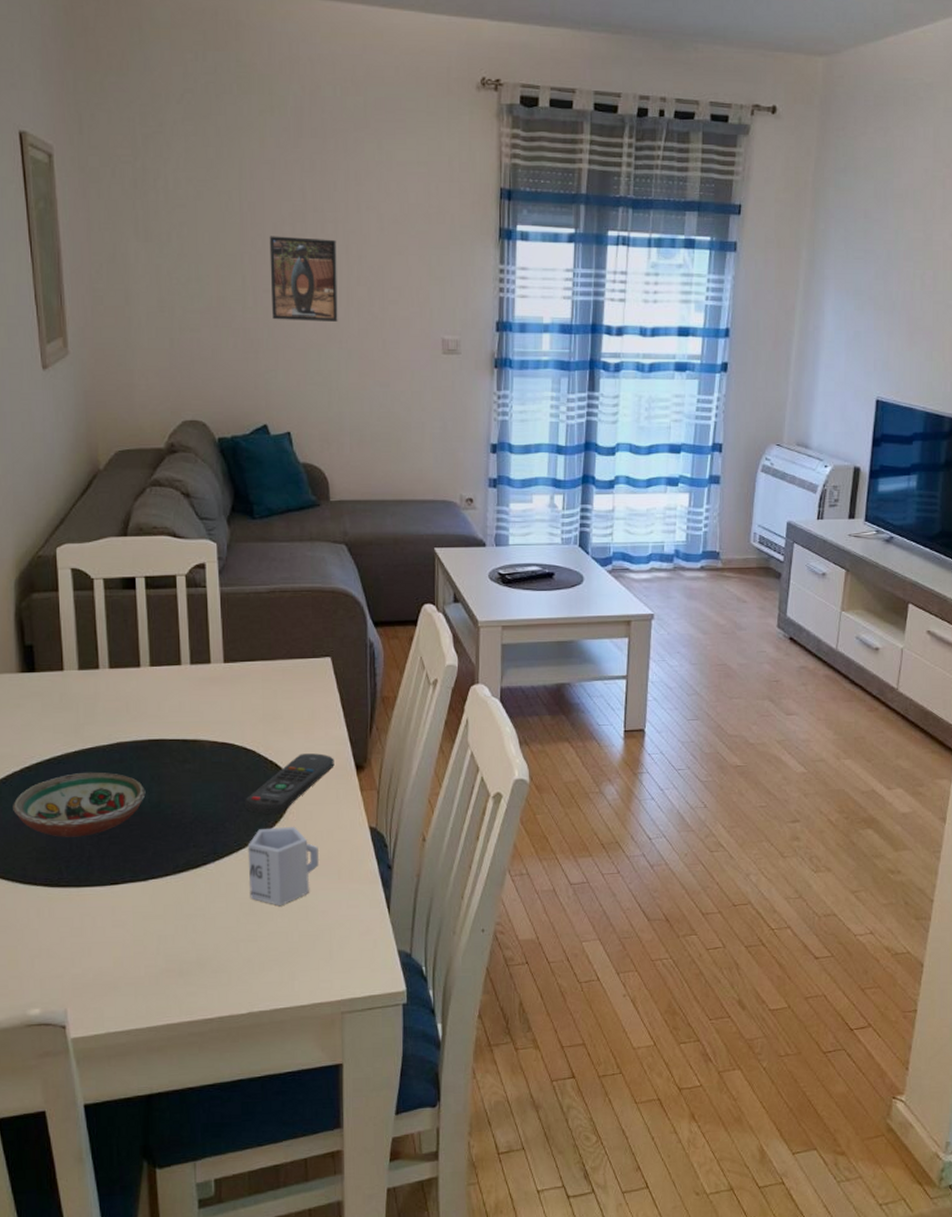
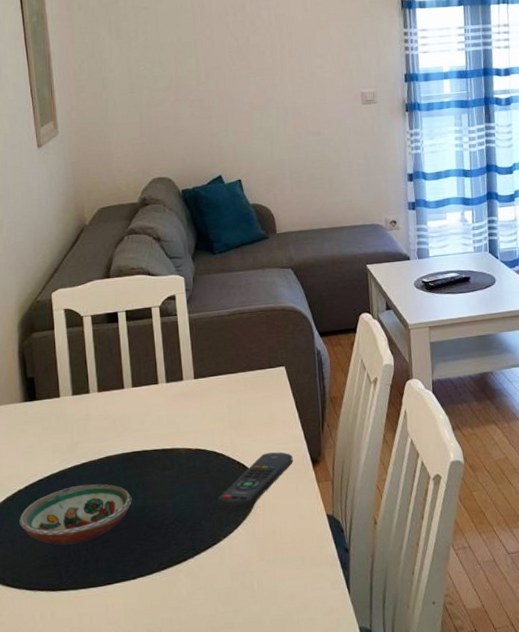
cup: present [247,826,319,906] -> none [221,519,285,594]
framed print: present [269,236,338,322] -> none [216,22,275,90]

